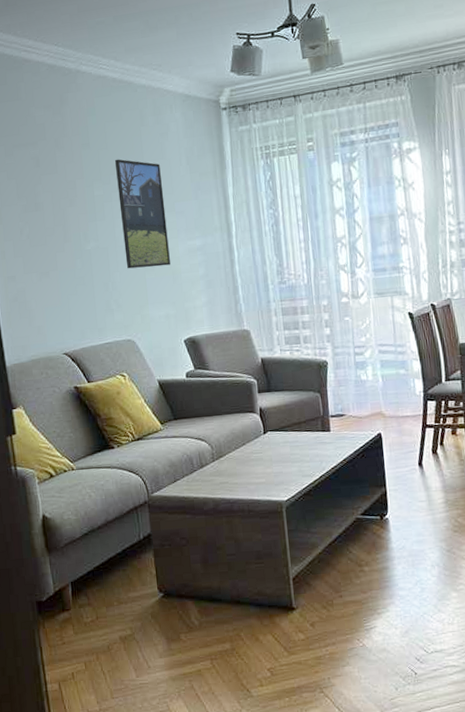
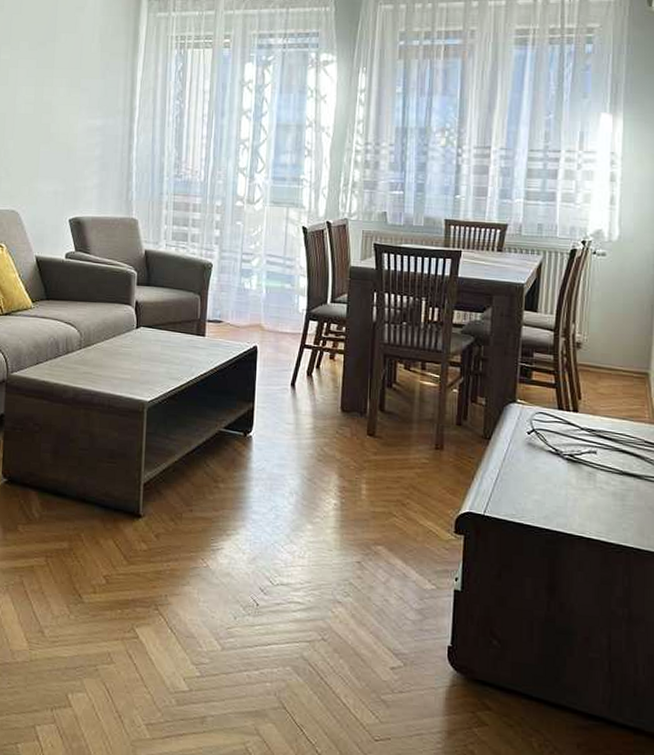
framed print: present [114,159,170,269] -> none [22,26,72,141]

